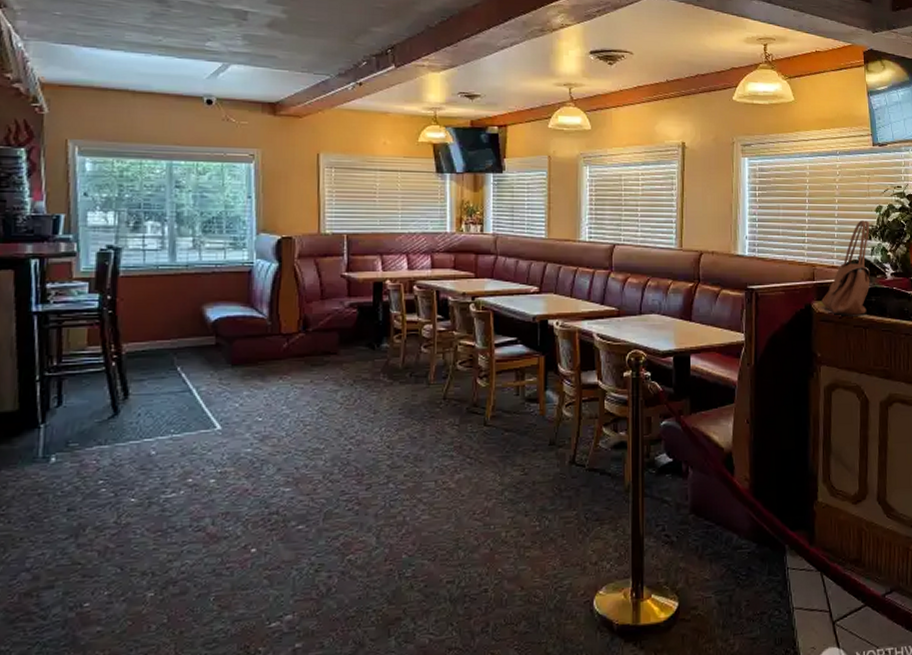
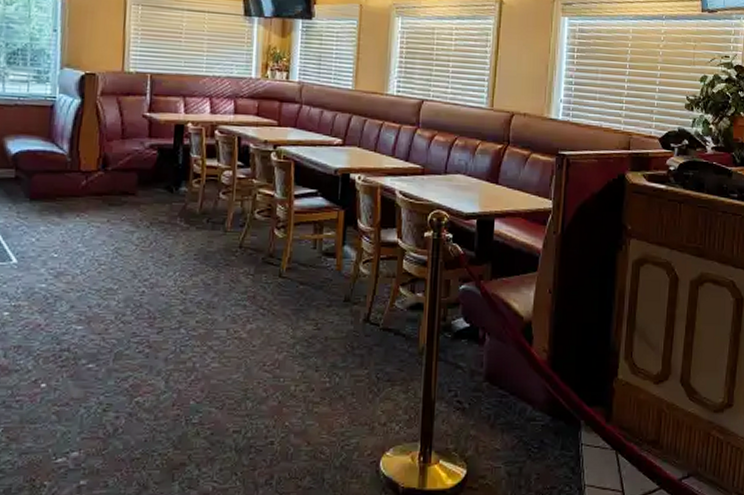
handbag: present [821,220,870,316] -> none [636,90,693,190]

